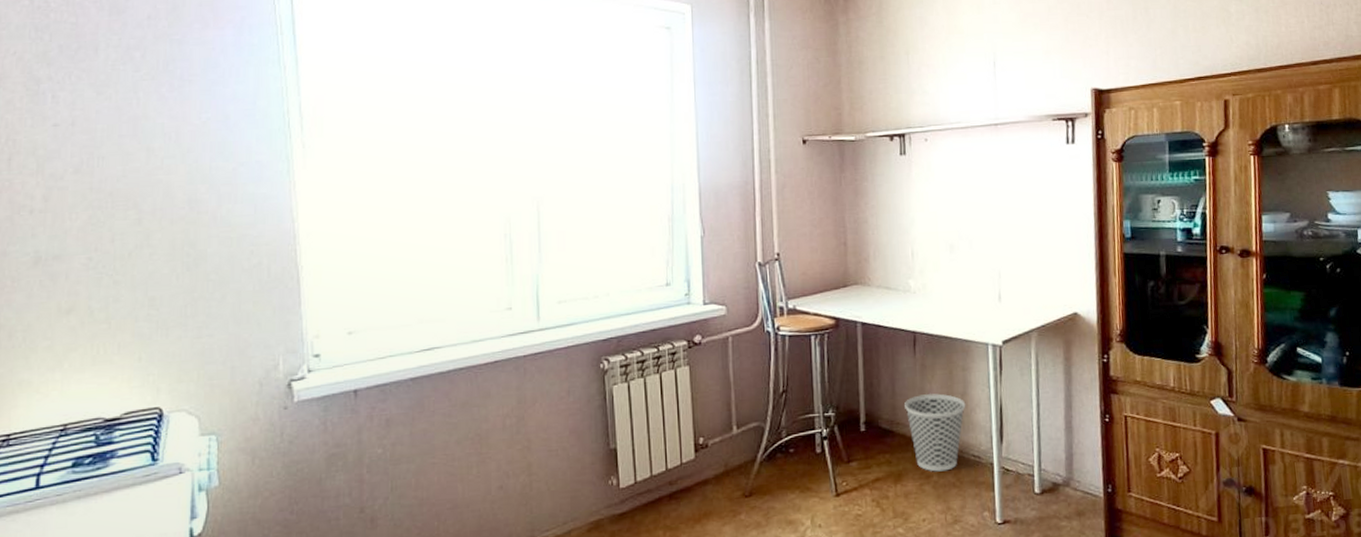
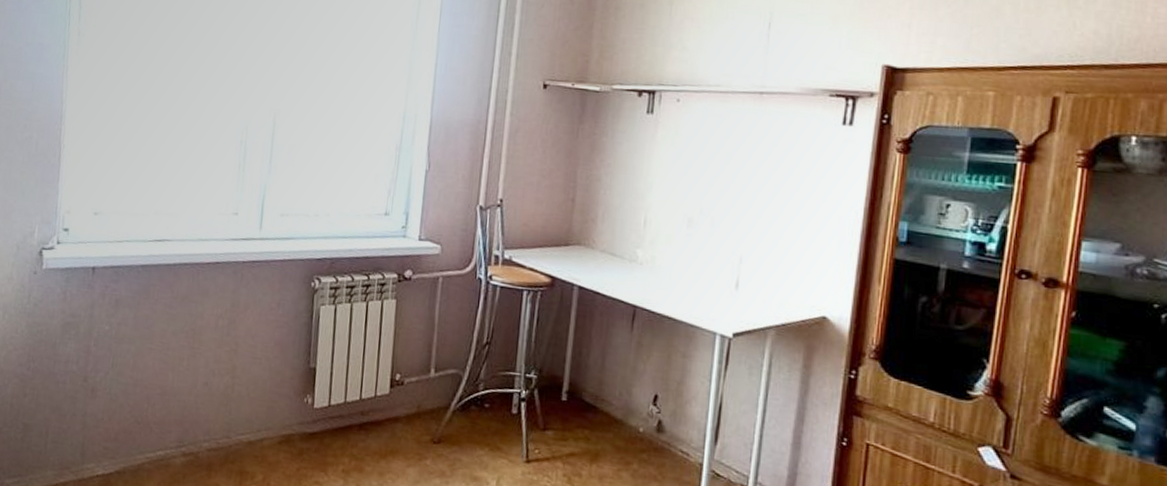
wastebasket: present [905,393,966,472] -> none [613,374,681,462]

